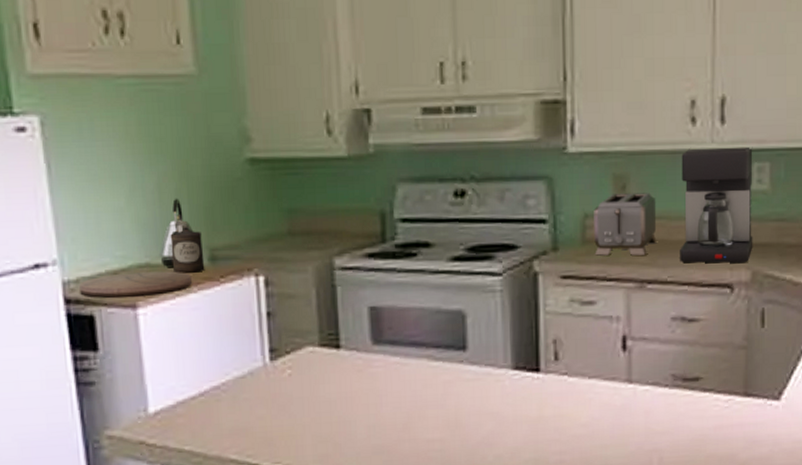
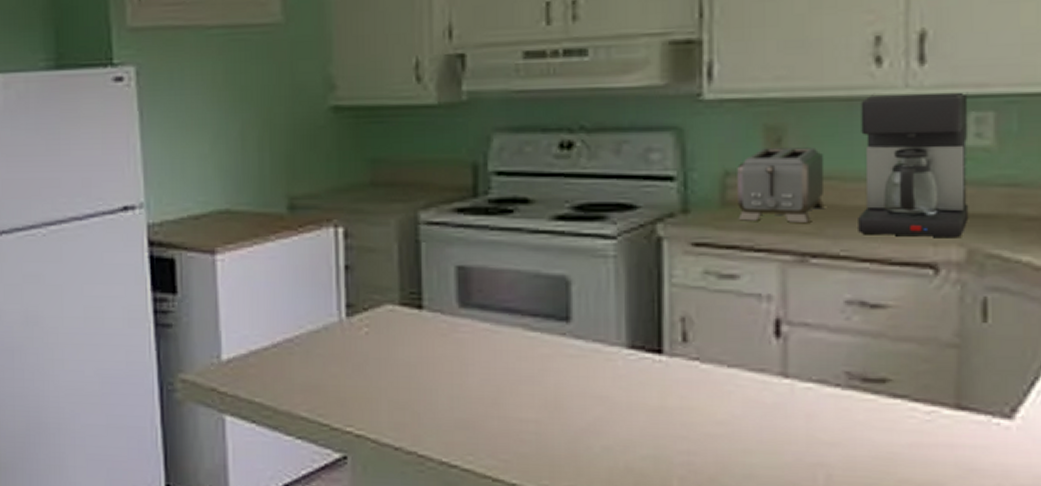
cutting board: present [79,271,192,298] -> none [163,218,270,242]
kettle: present [158,198,193,268] -> none [238,145,273,215]
canister: present [170,225,205,273] -> none [251,173,283,221]

